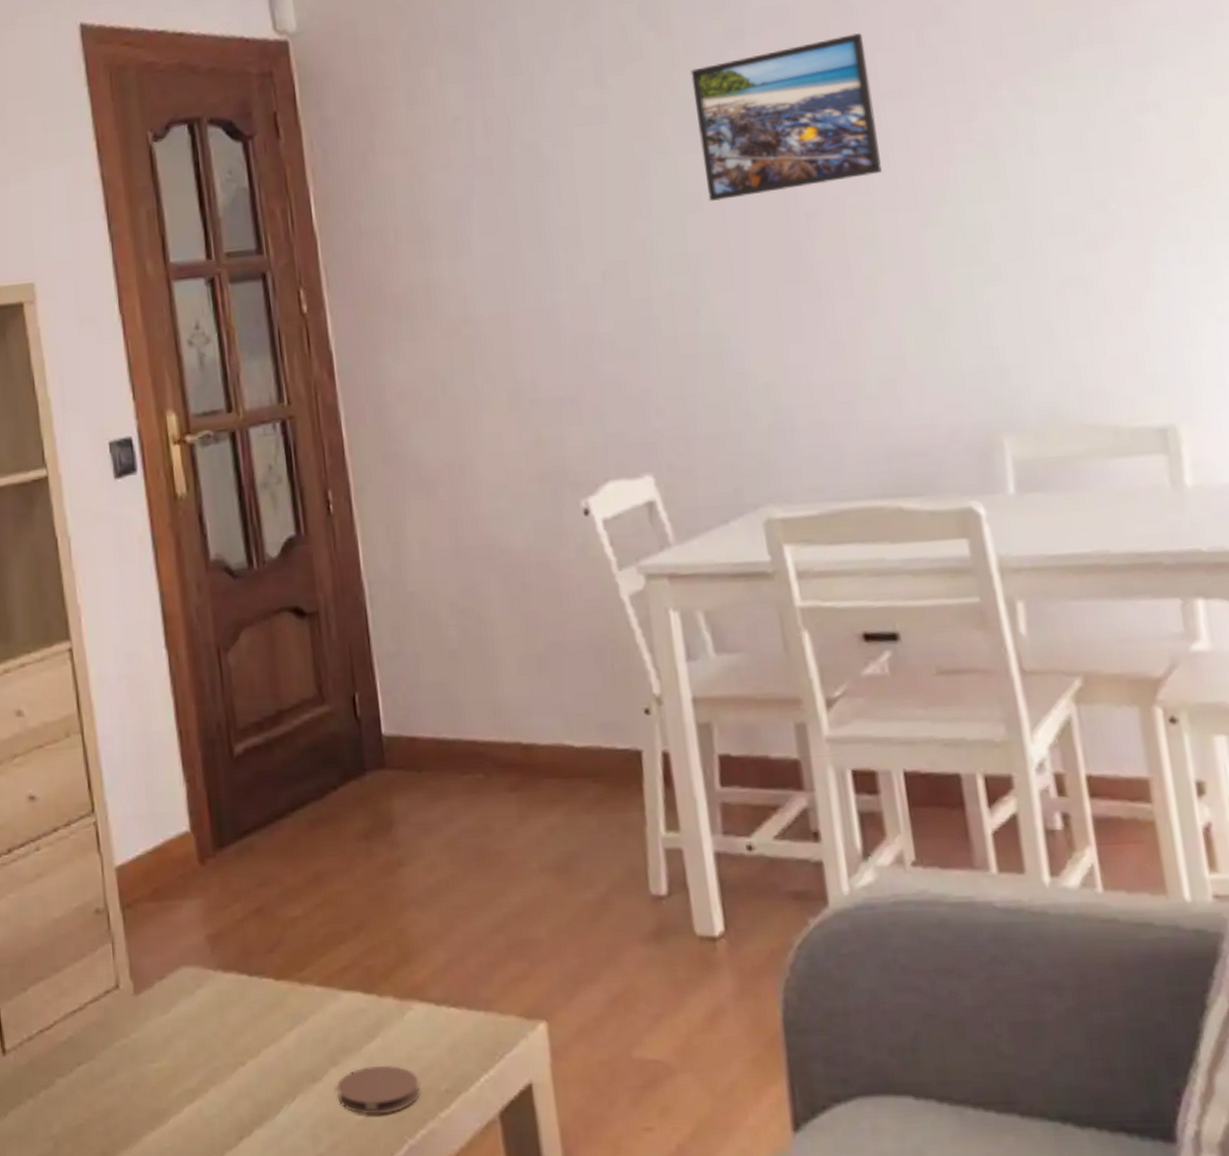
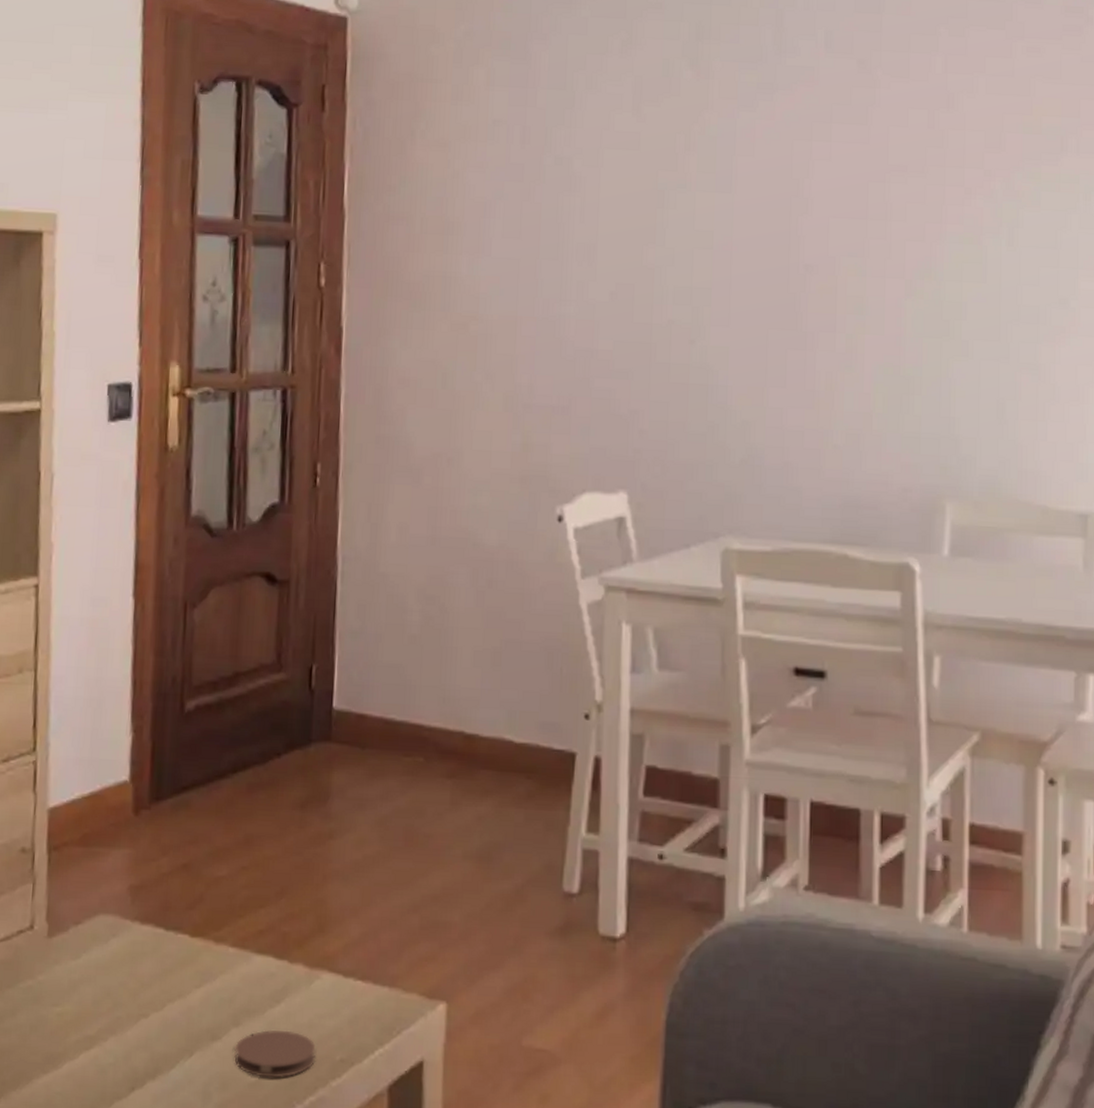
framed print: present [690,32,882,201] -> none [718,105,881,242]

